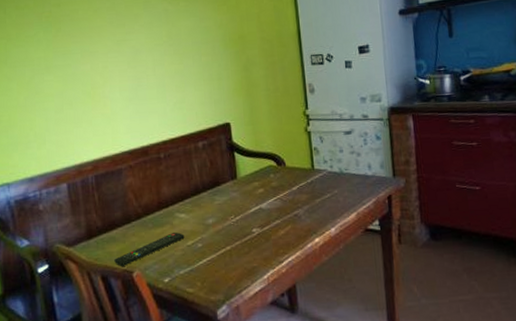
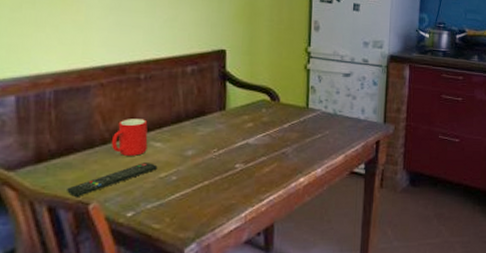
cup: none [144,193,174,228] -> present [111,119,148,156]

